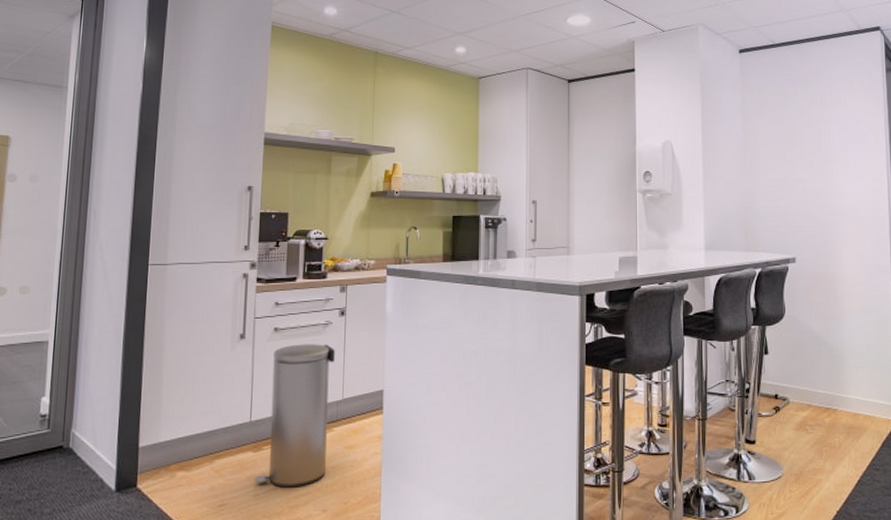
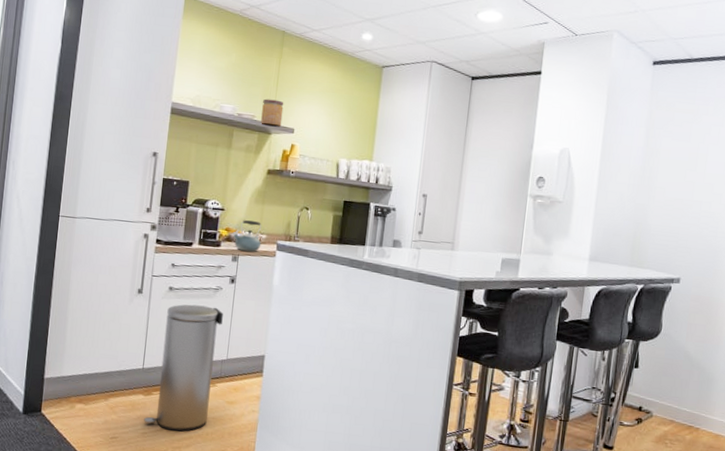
kettle: none [337,247,370,281] -> present [231,220,262,253]
jar: none [360,120,382,148] -> present [261,98,284,127]

